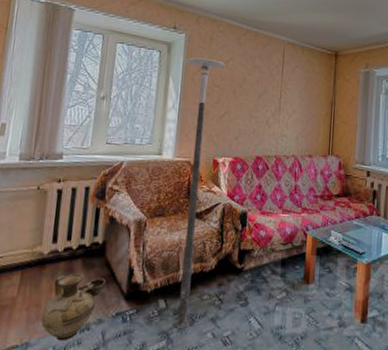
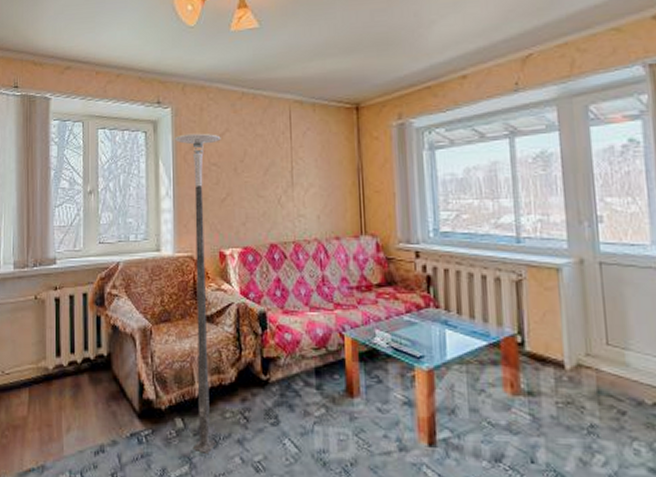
ceramic jug: present [41,273,106,341] -> none [54,389,115,465]

